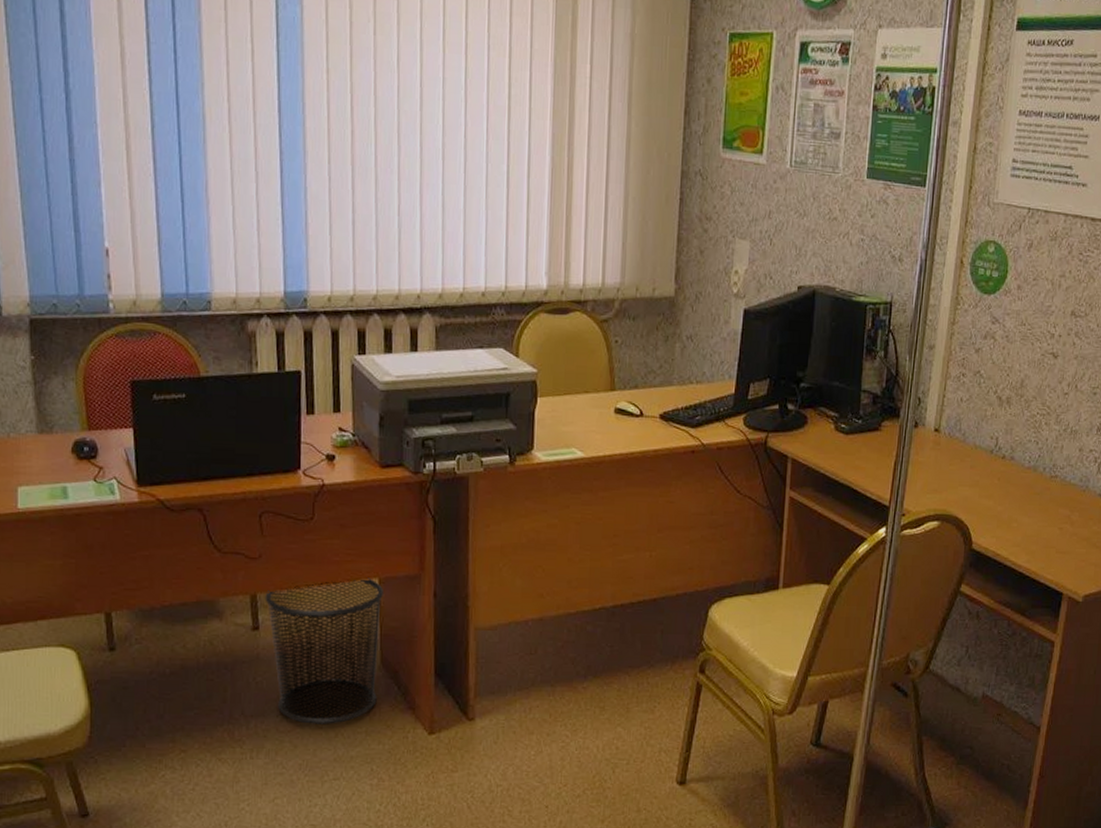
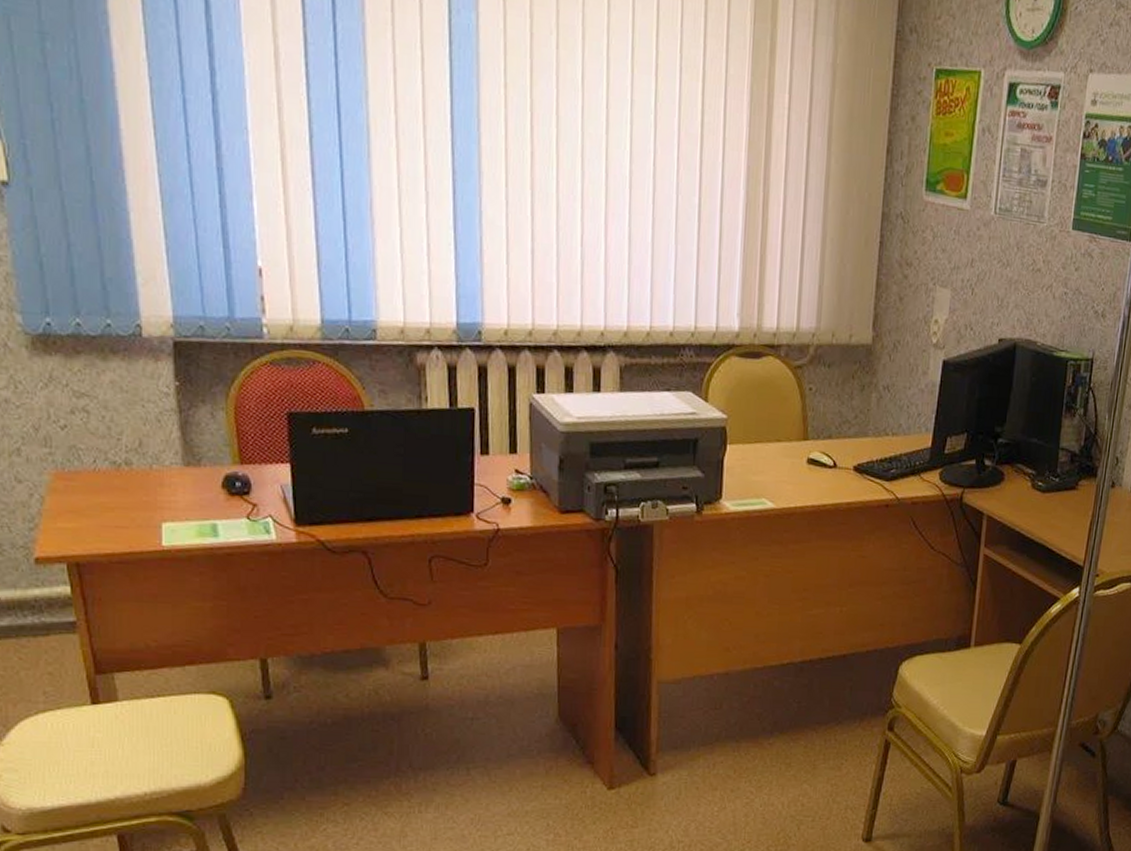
waste bin: present [265,578,385,724] -> none [434,627,563,778]

